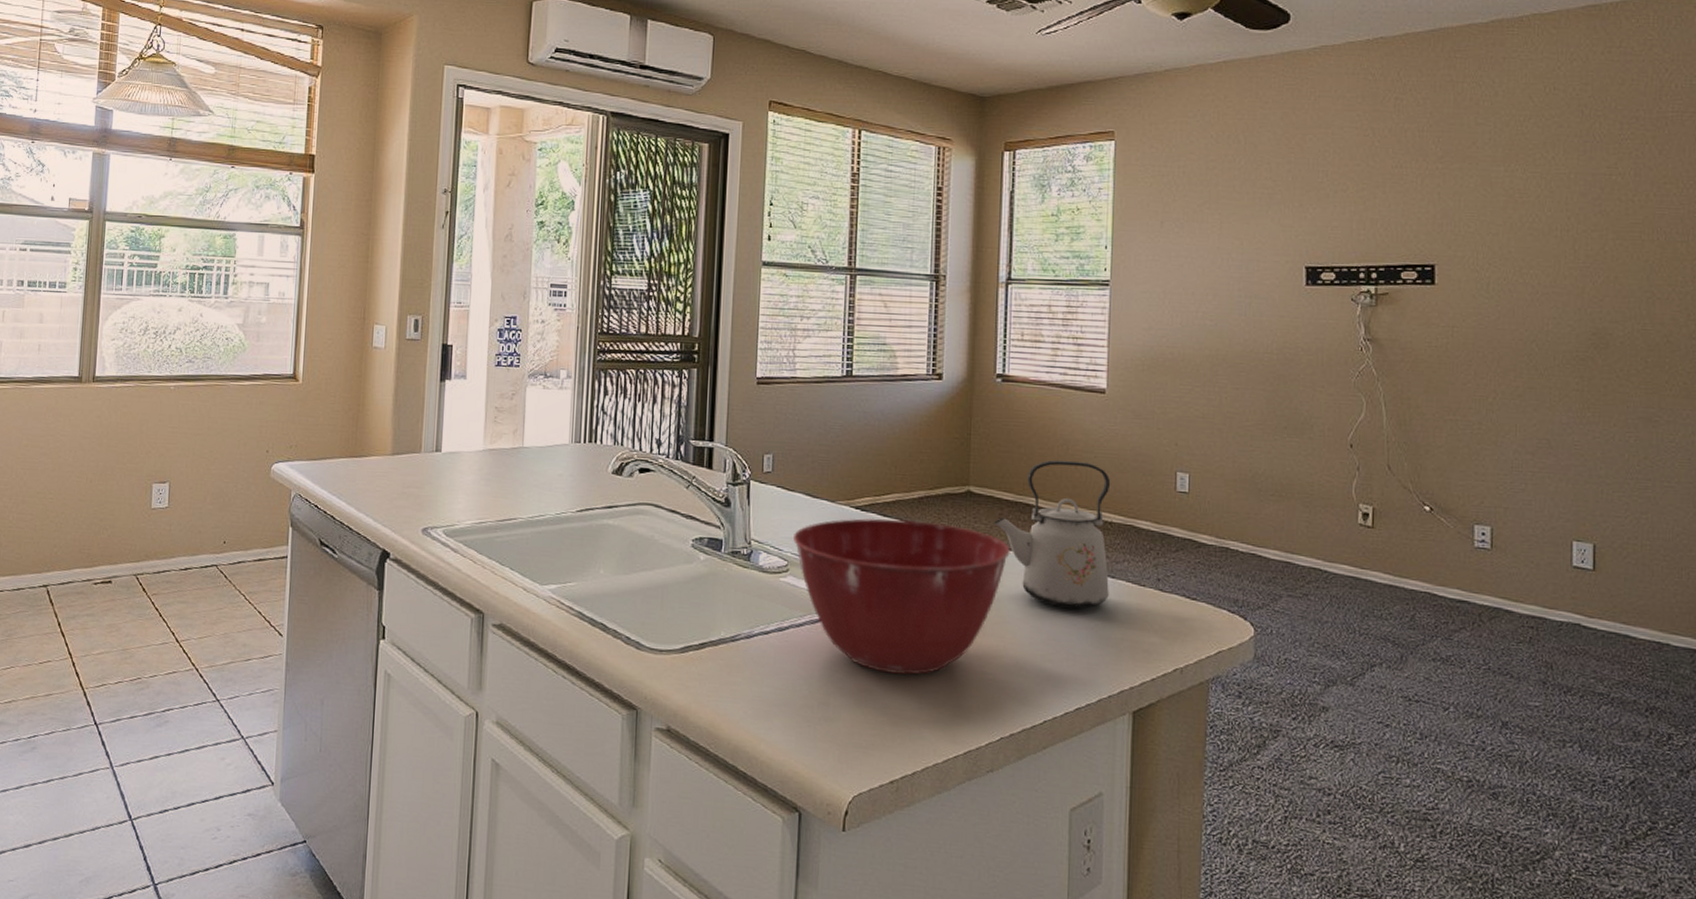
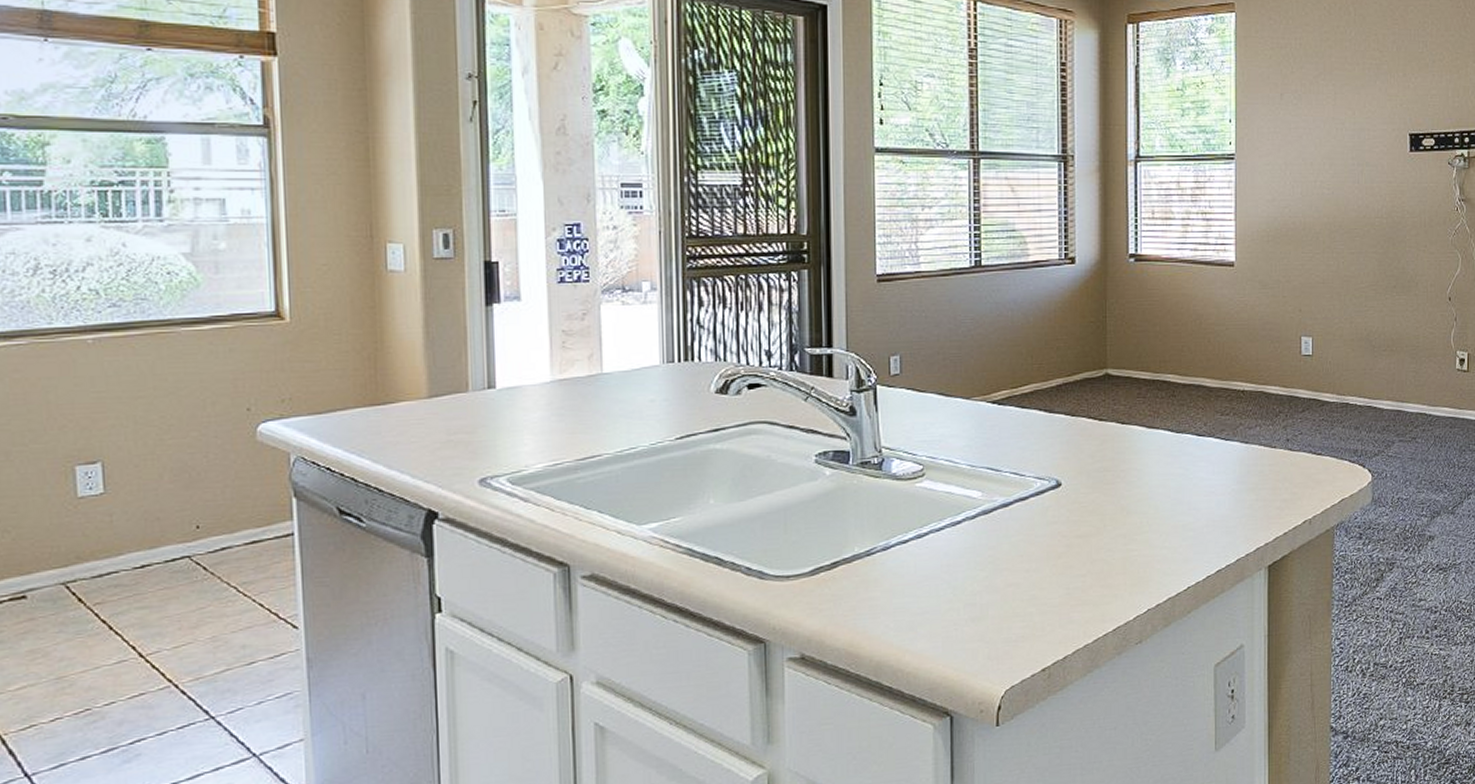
mixing bowl: present [792,518,1010,675] -> none [927,409,1150,564]
kettle: present [994,460,1111,609] -> none [1133,334,1243,477]

